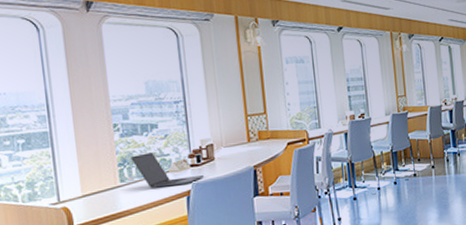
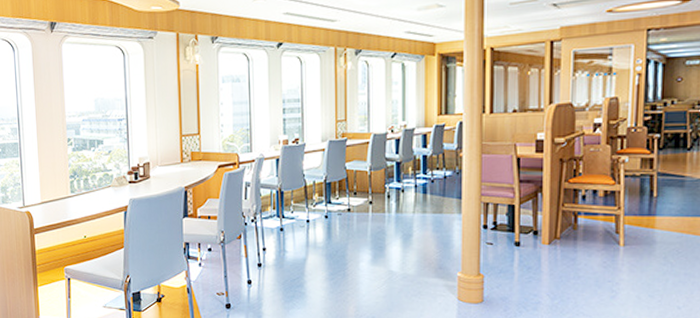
laptop: present [131,153,204,188] -> none [80,167,140,201]

